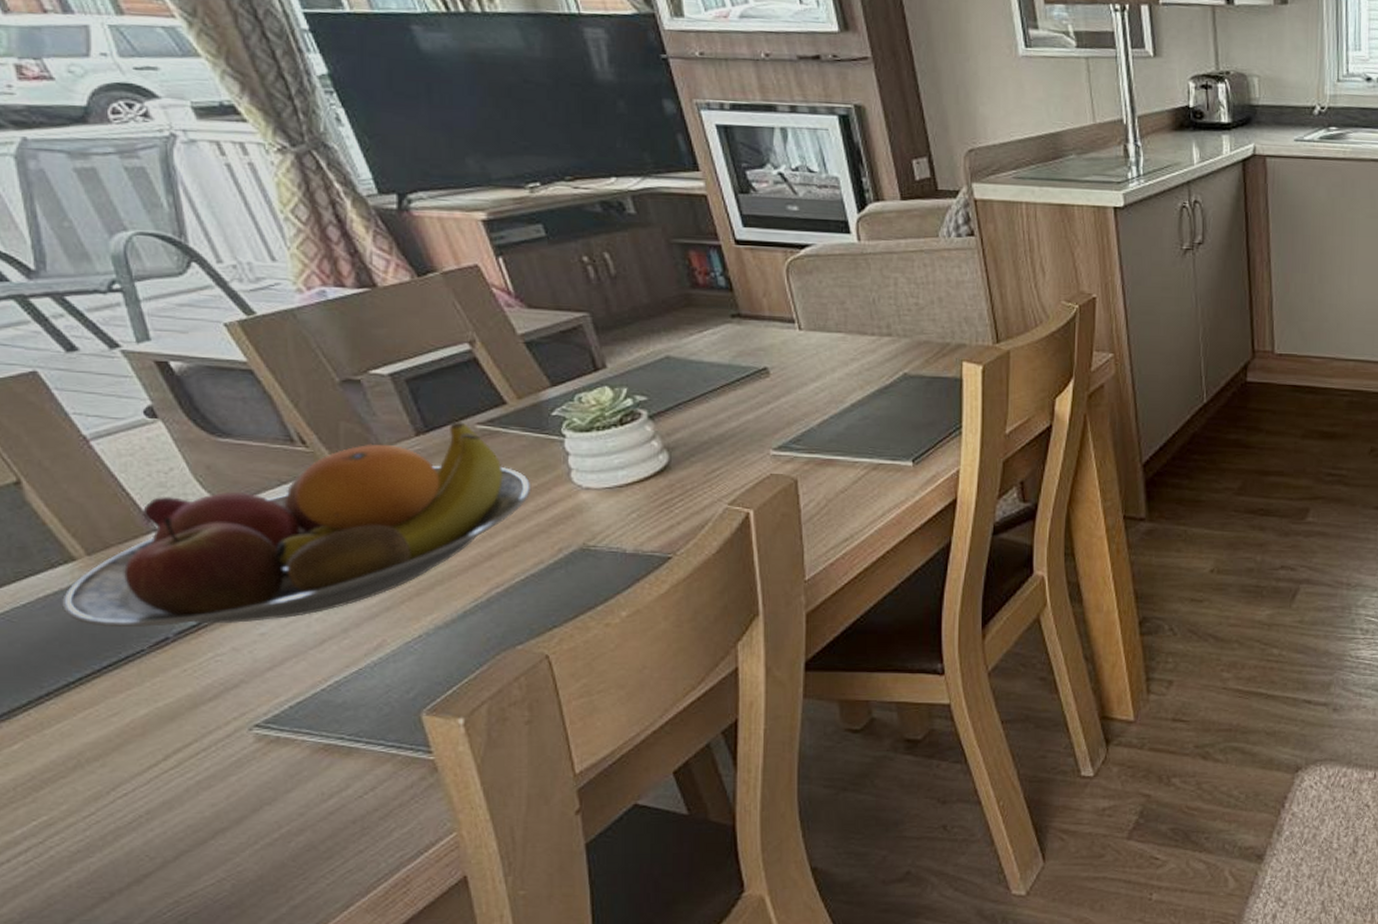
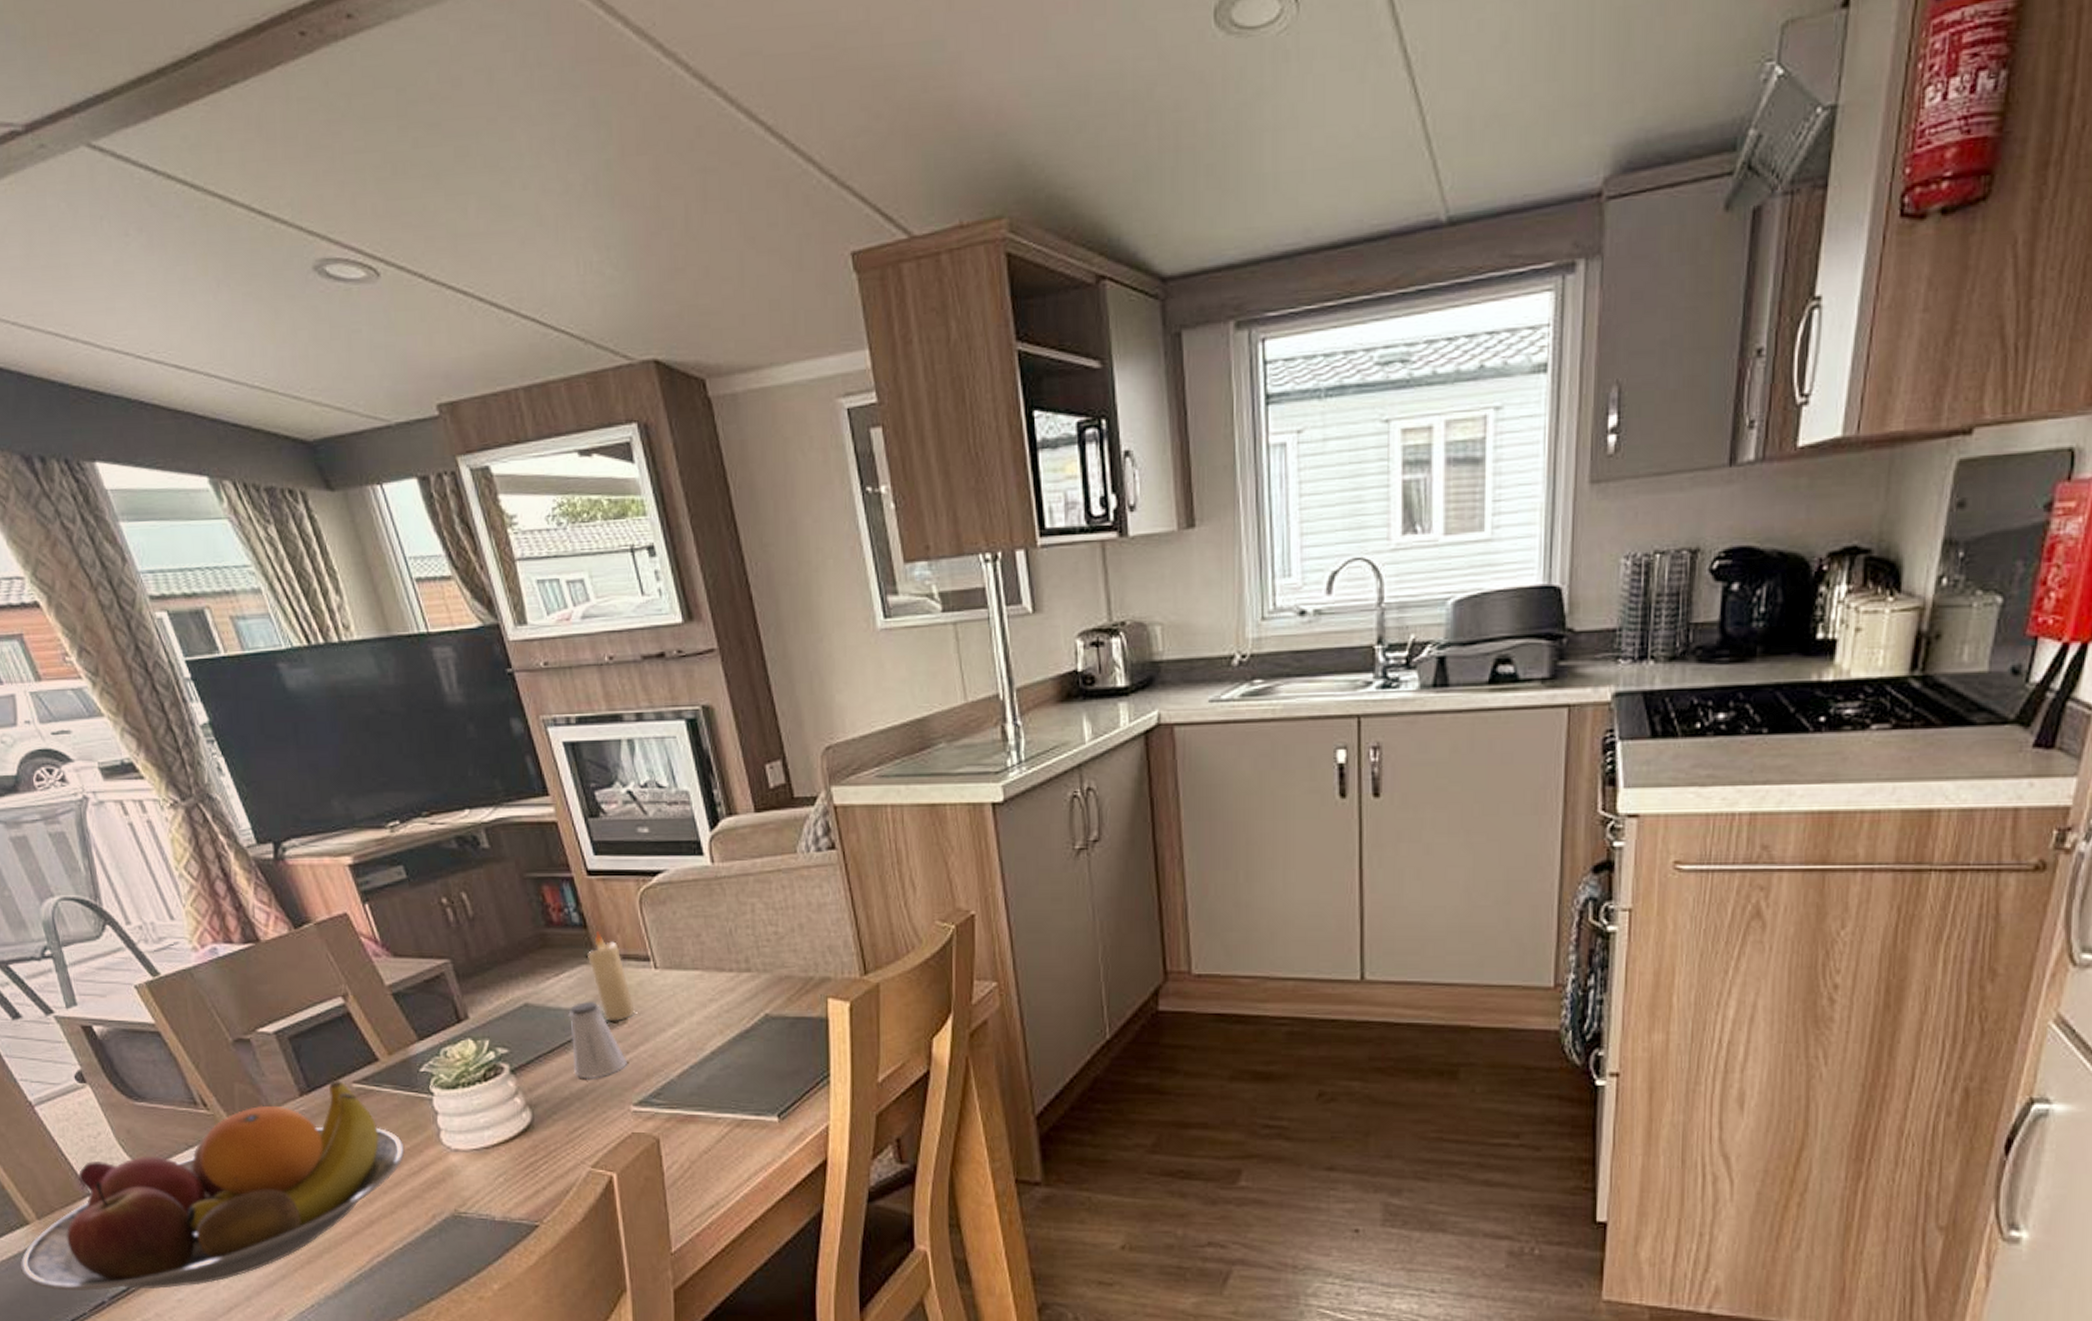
saltshaker: none [710,357,768,426] -> present [568,1002,627,1079]
candle: none [733,294,778,375] -> present [588,931,635,1021]

